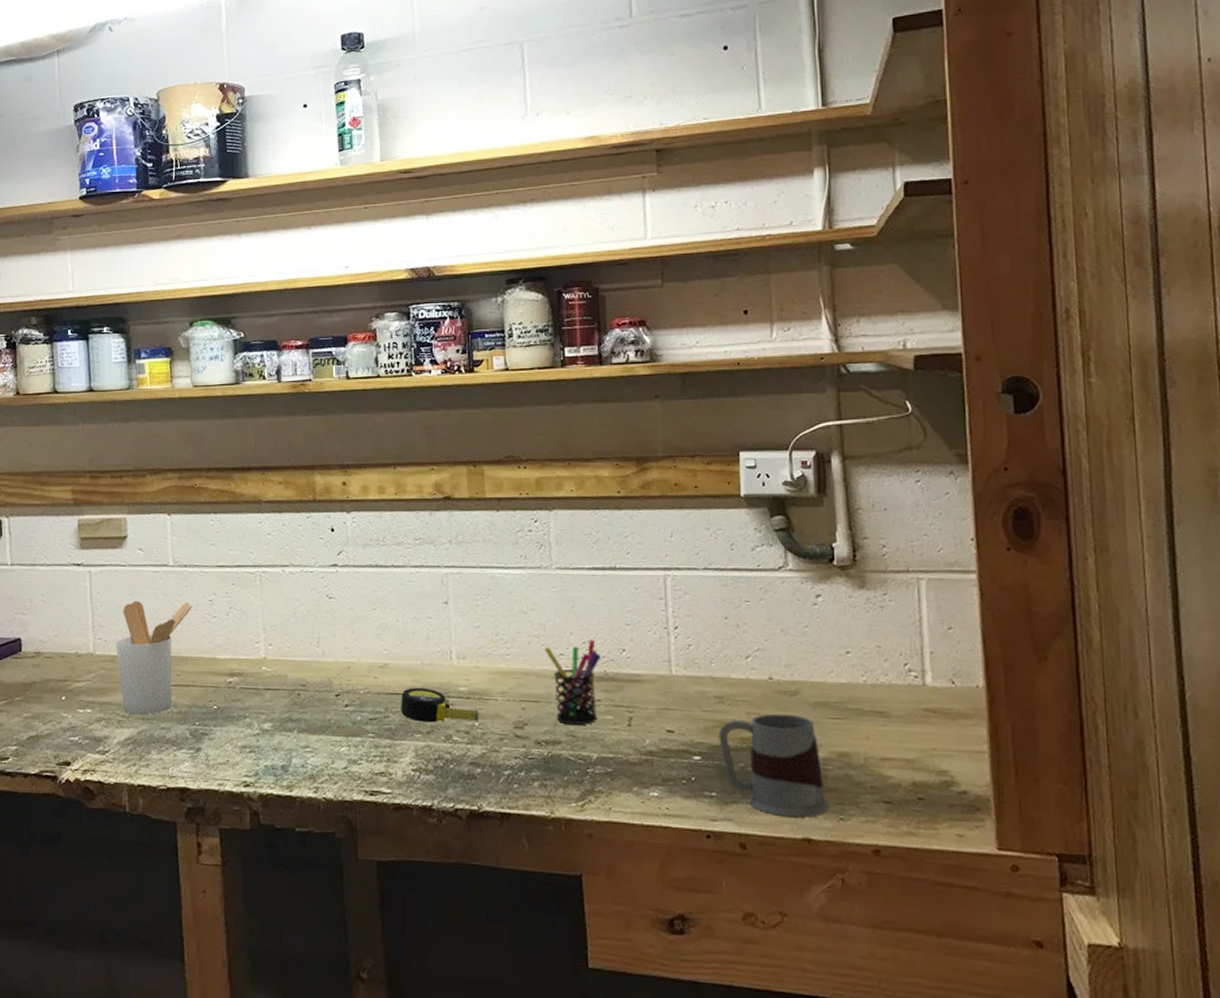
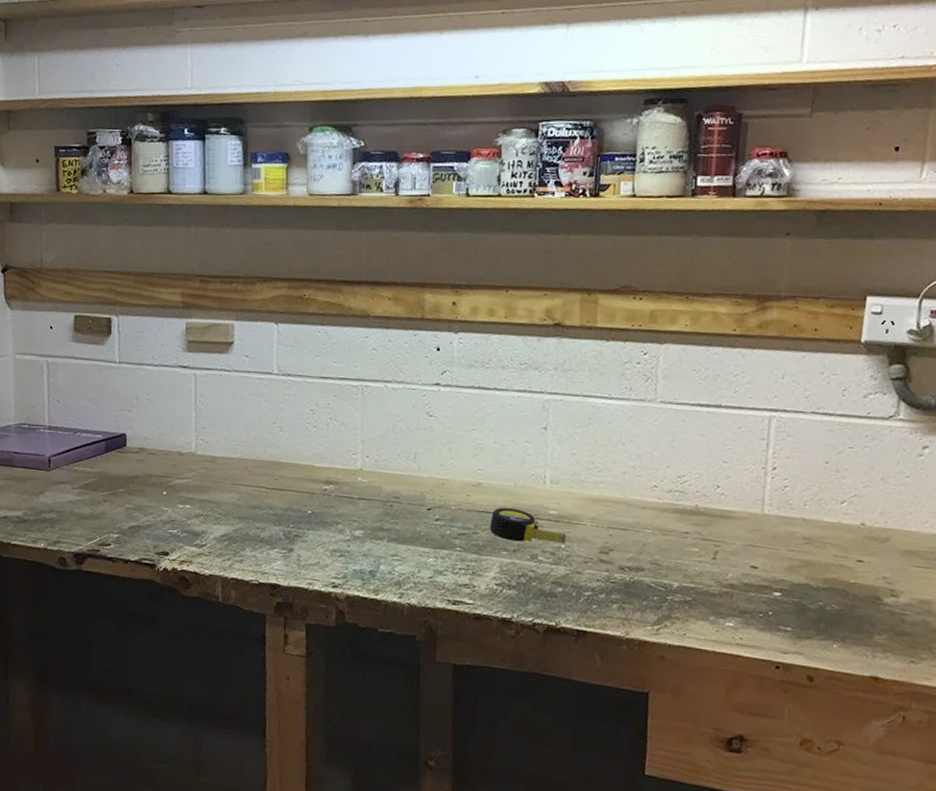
utensil holder: present [115,600,193,715] -> none [216,405,294,514]
pen holder: present [544,639,602,725] -> none [638,474,695,555]
mug: present [719,713,830,817] -> none [801,558,902,657]

